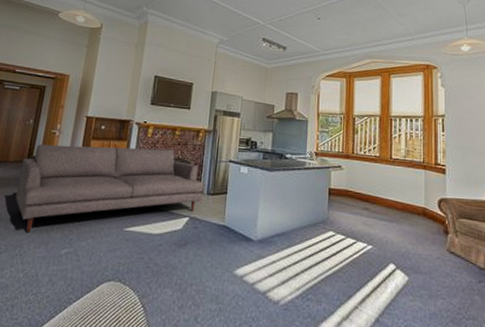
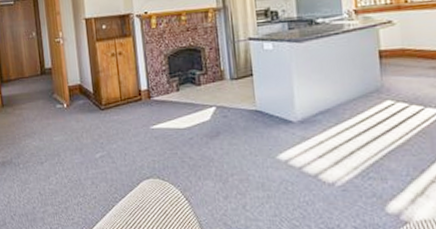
sofa: present [16,144,204,232] -> none [37,36,226,141]

